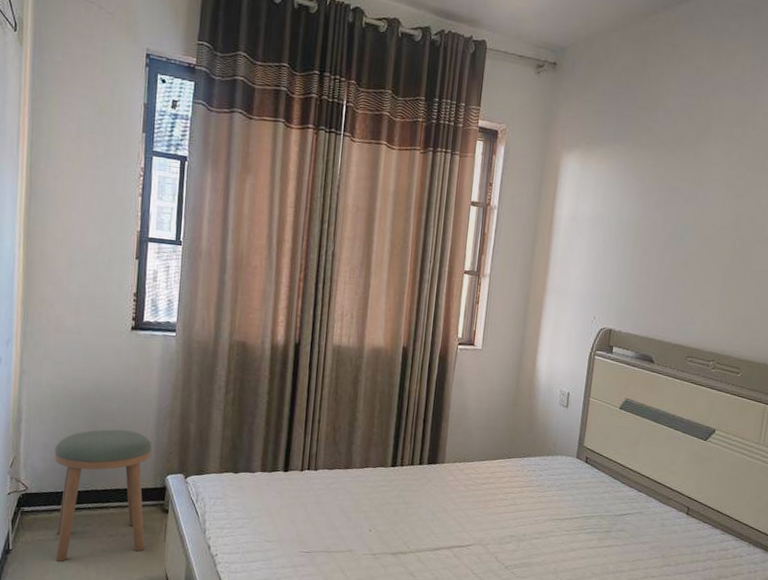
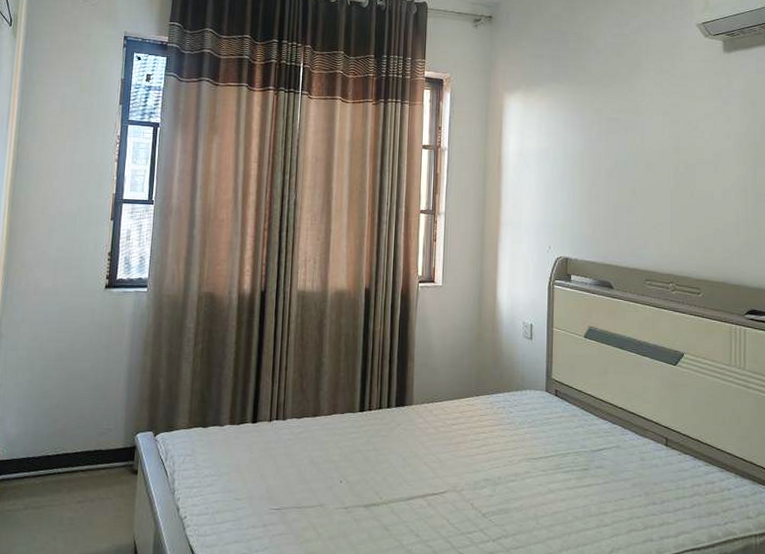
stool: present [54,429,152,561] -> none [23,389,123,533]

